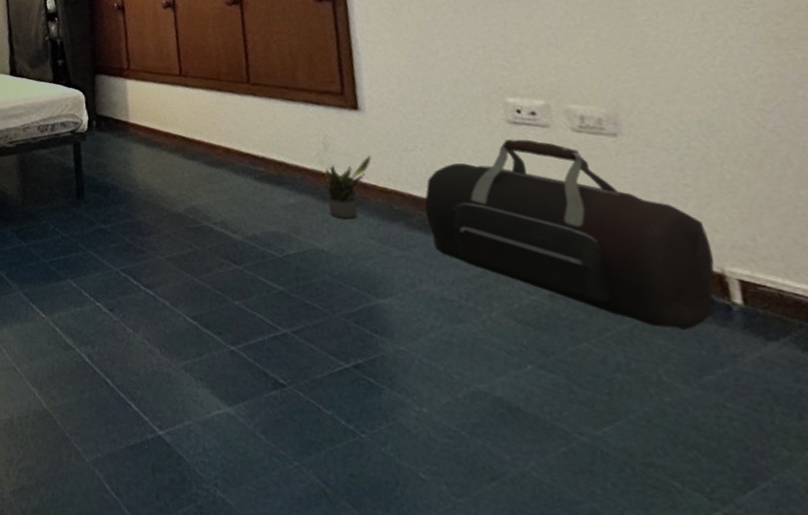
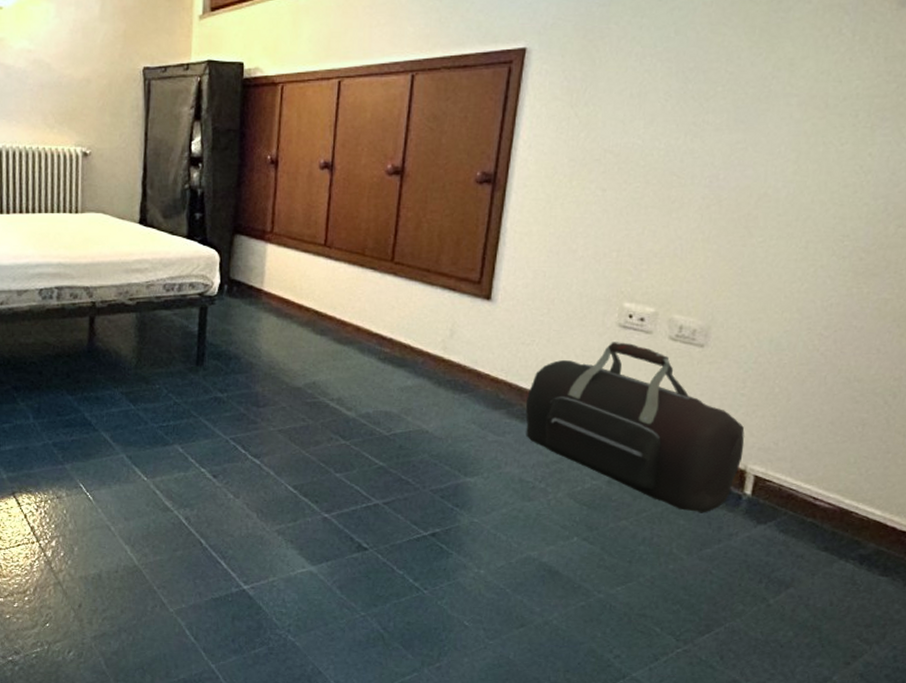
potted plant: present [324,155,371,219] -> none [441,346,491,404]

